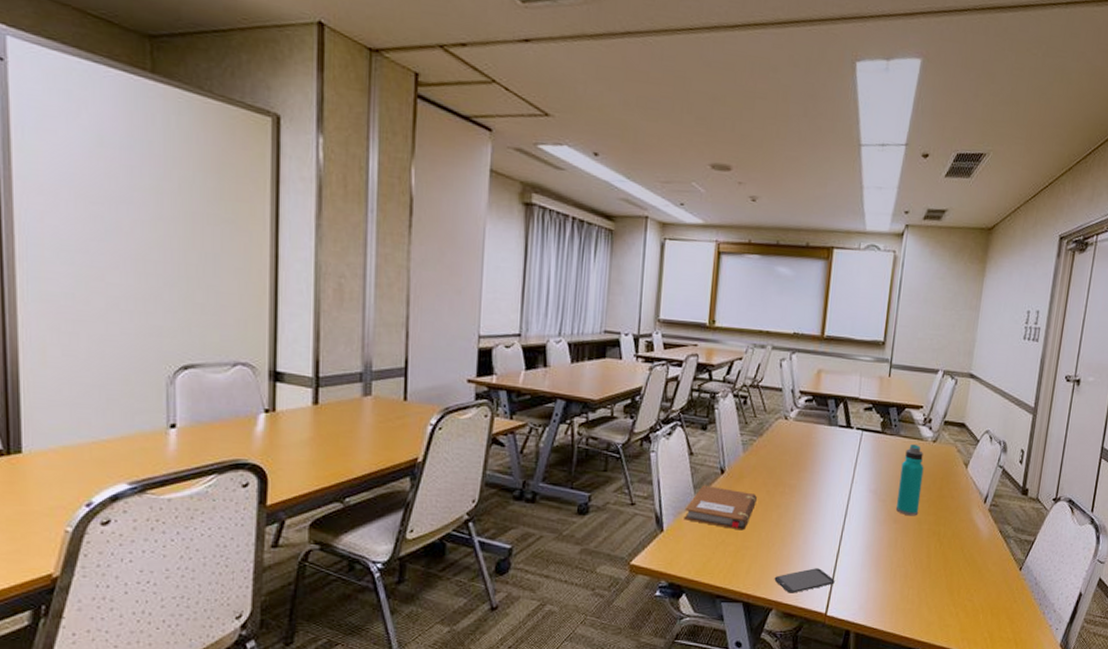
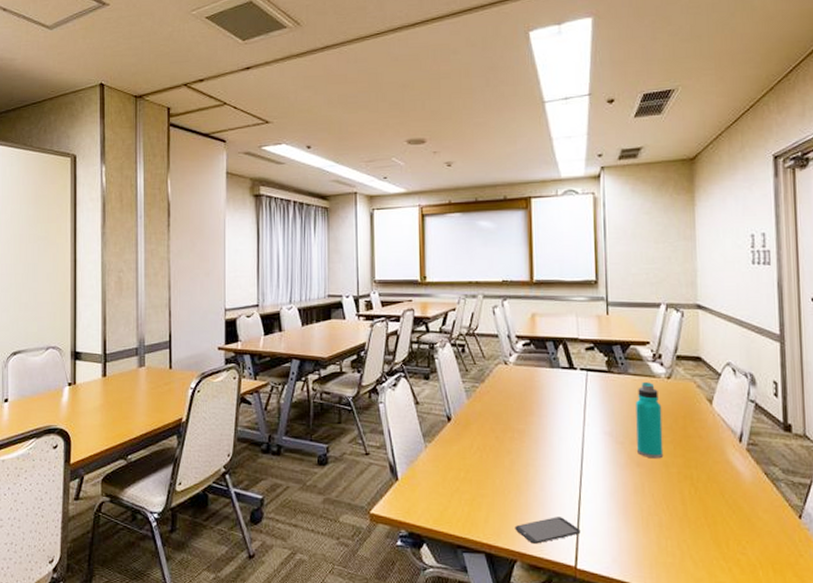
notebook: present [683,485,757,531] -> none [416,433,486,478]

